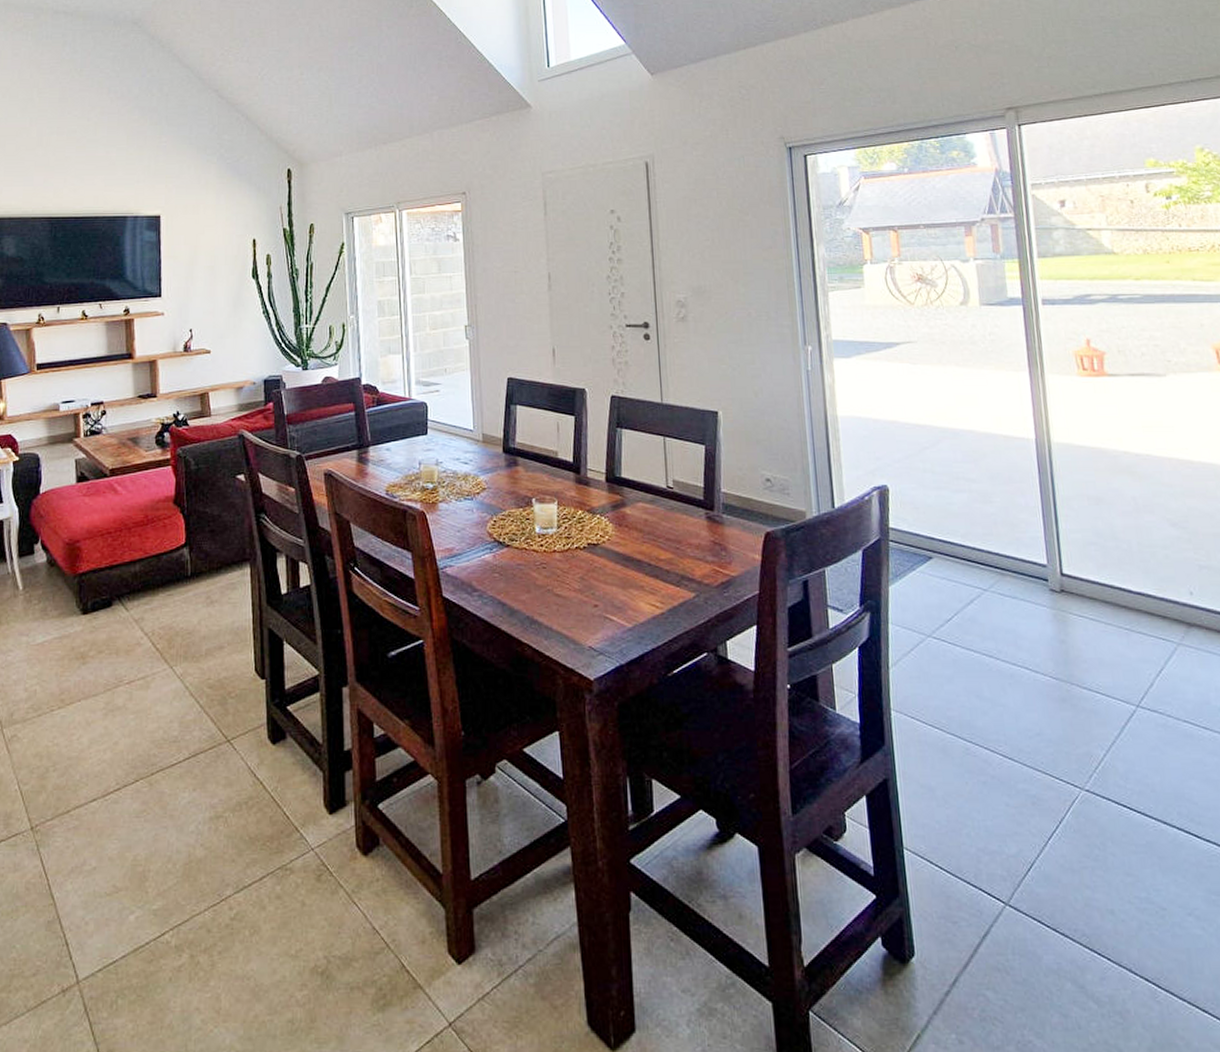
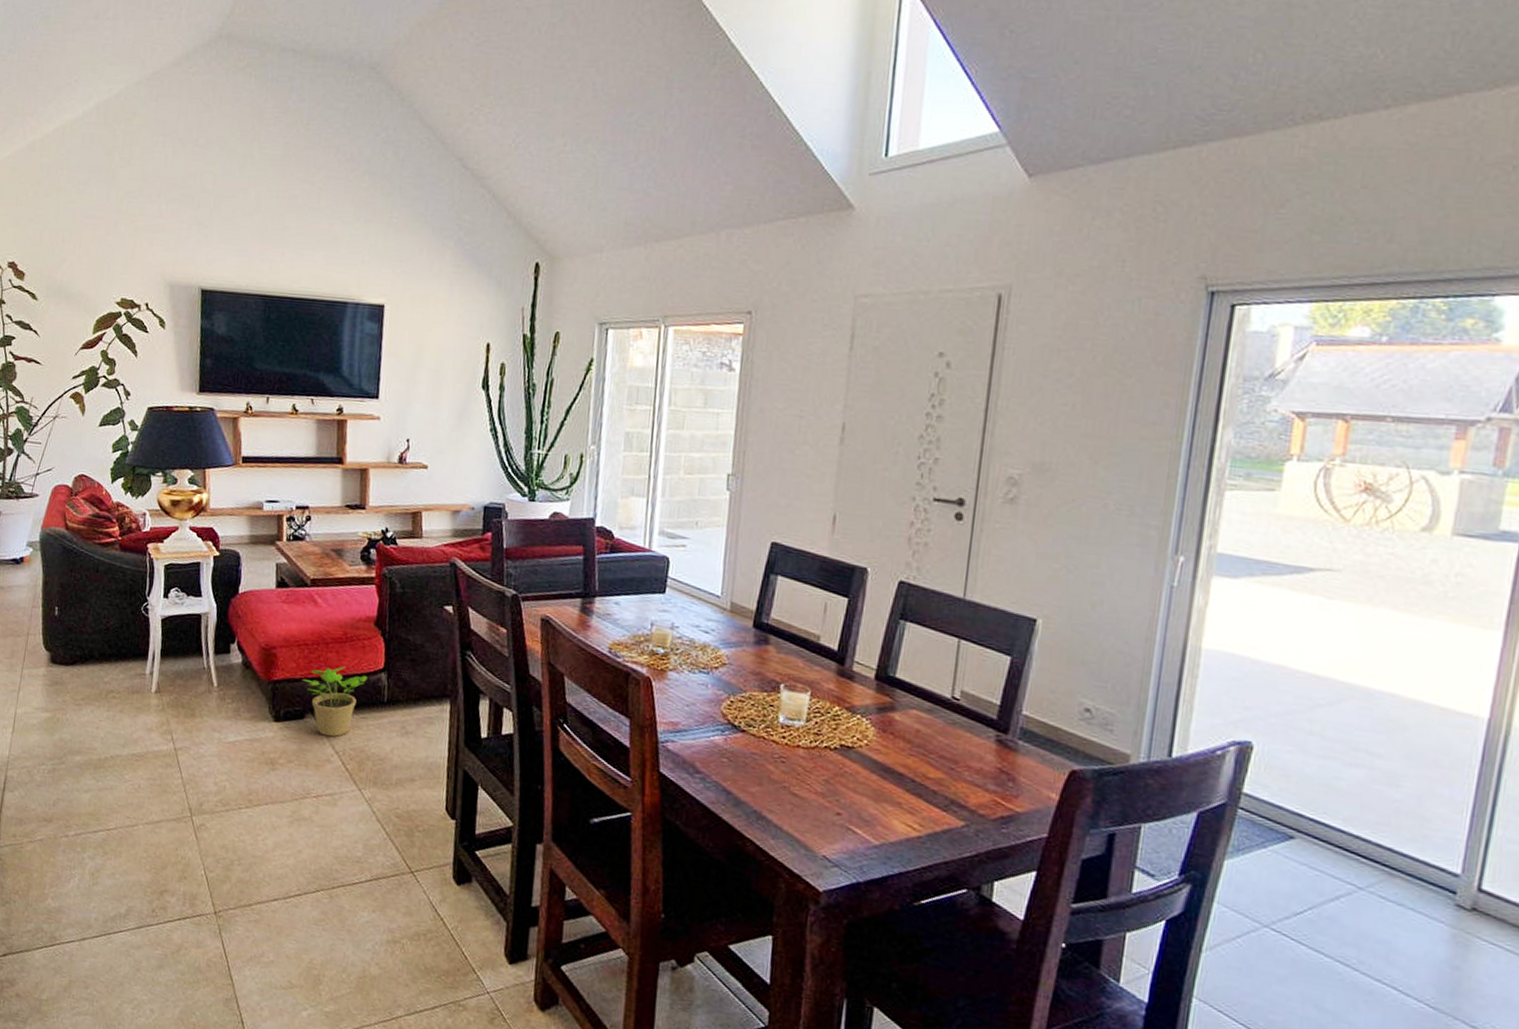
potted plant: none [107,548,170,620] -> present [302,666,368,737]

